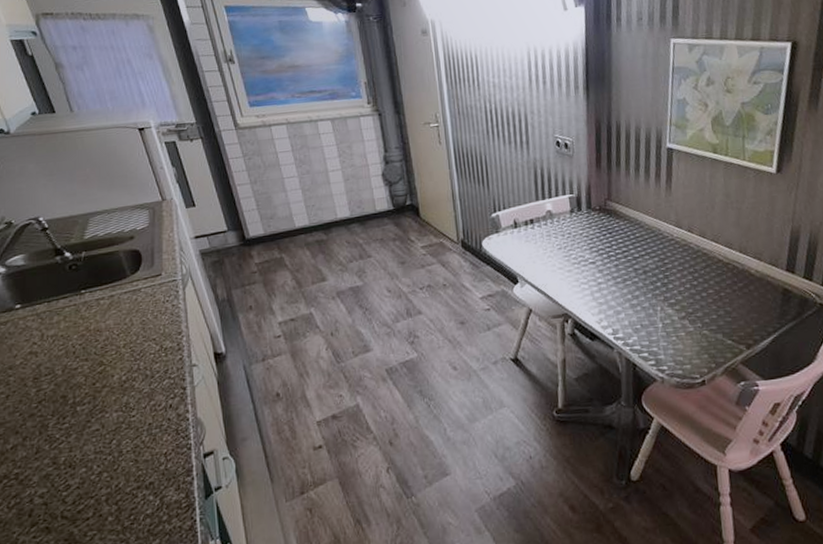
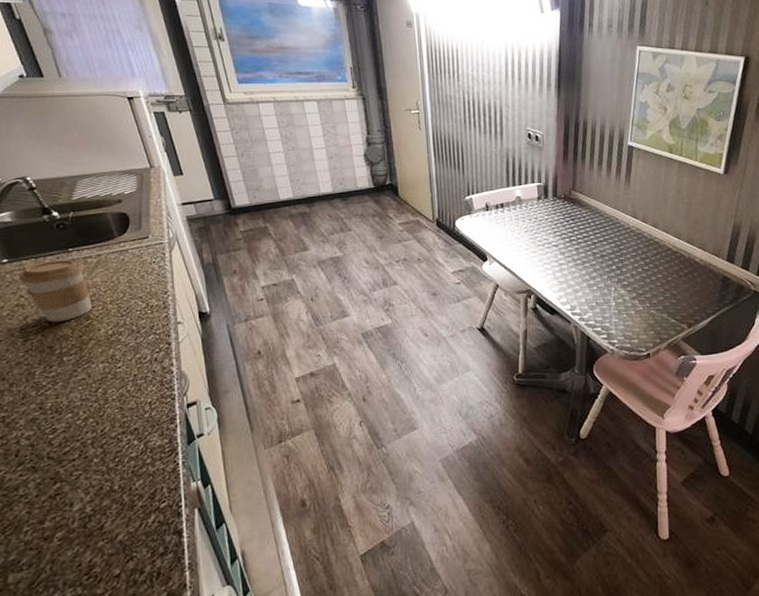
coffee cup: none [33,302,106,370] -> present [20,260,93,322]

